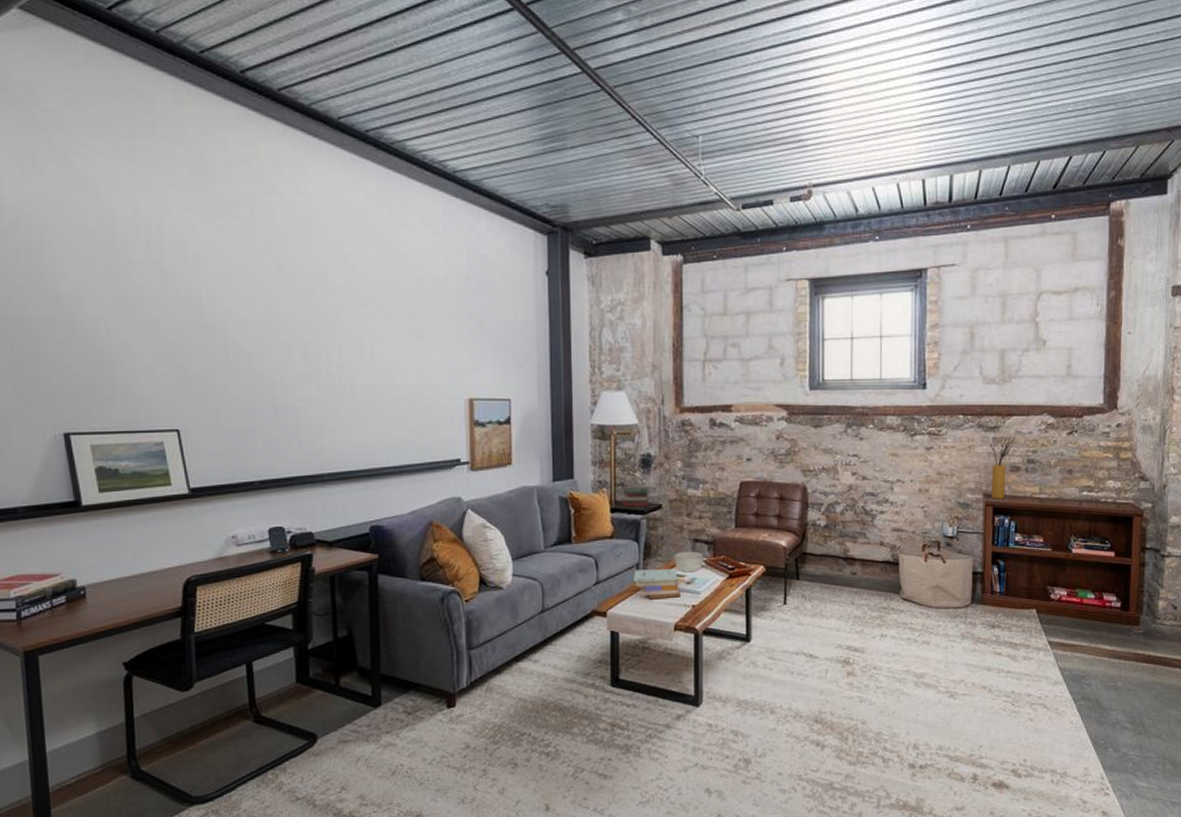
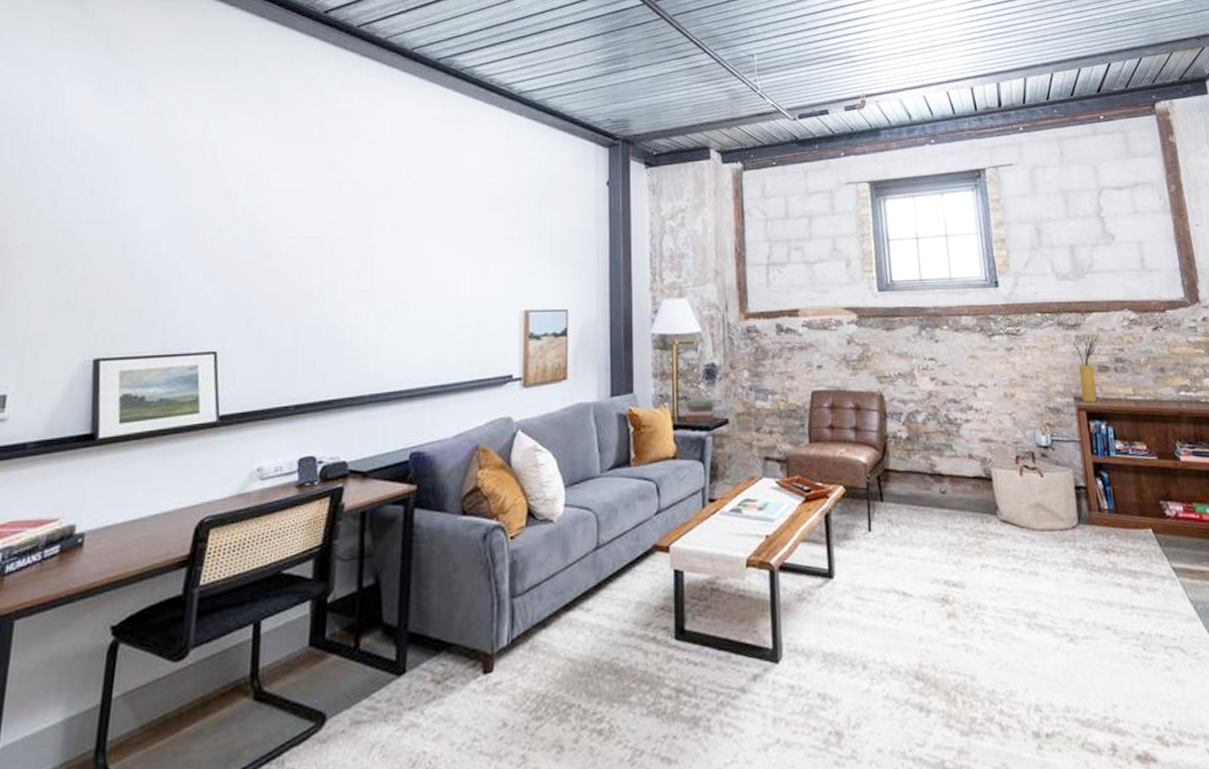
books: present [634,568,681,600] -> none [699,491,752,530]
bowl: present [673,551,704,573] -> none [742,471,777,497]

